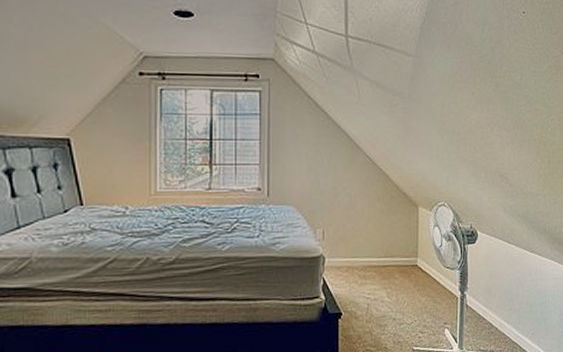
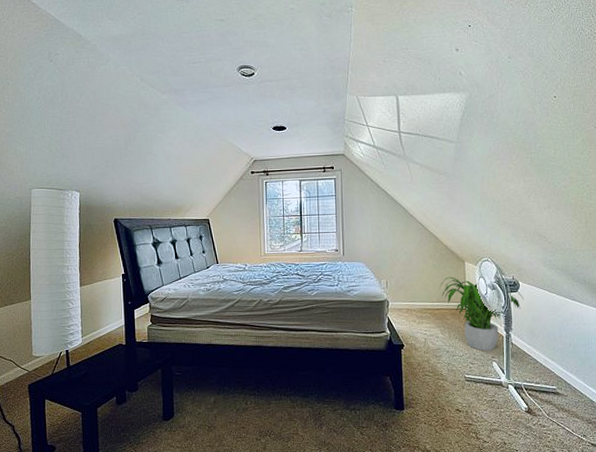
potted plant: none [388,225,483,316] -> present [439,277,525,351]

